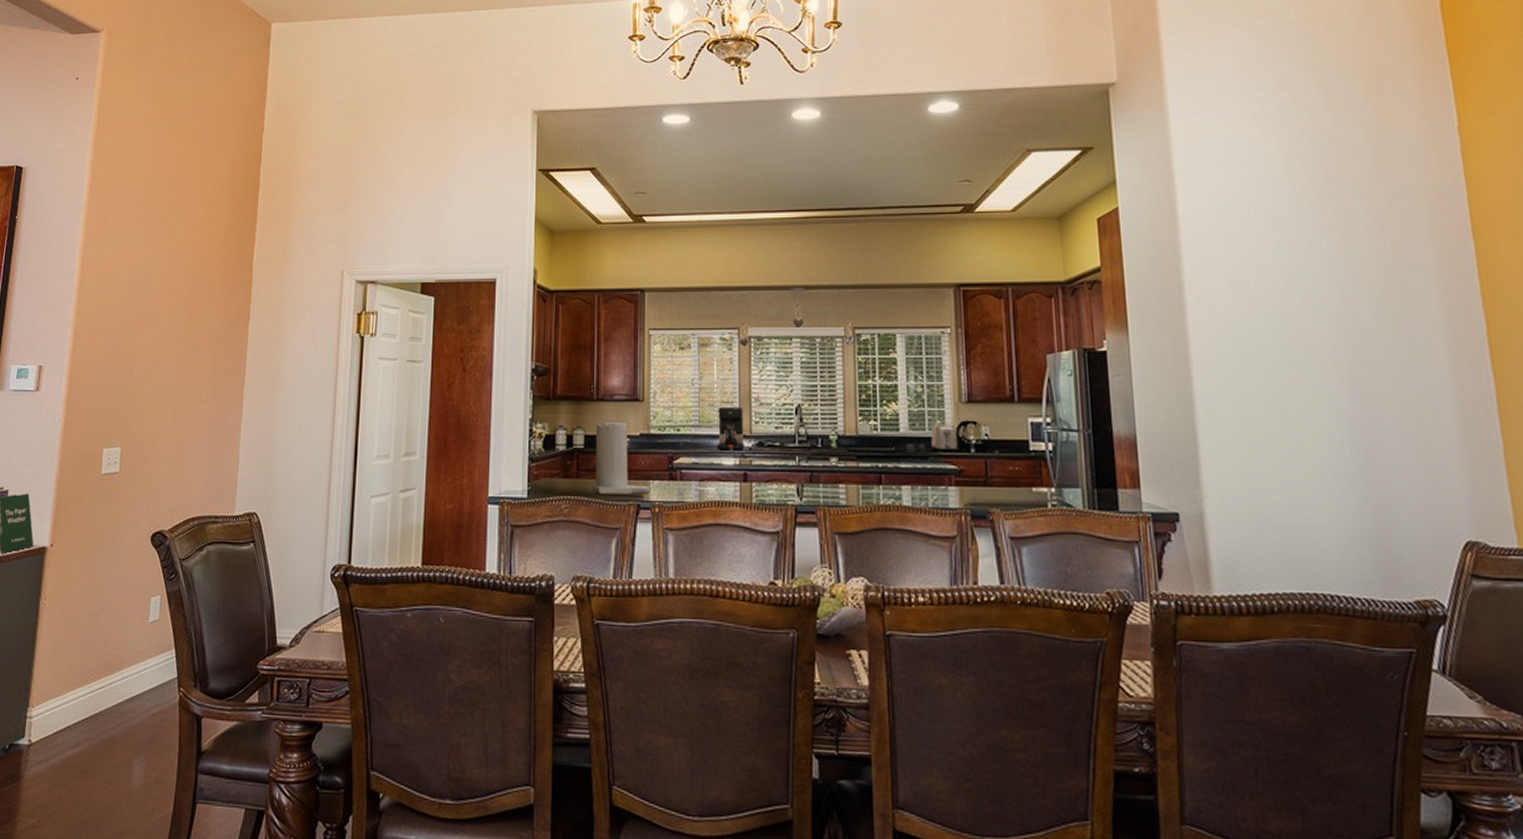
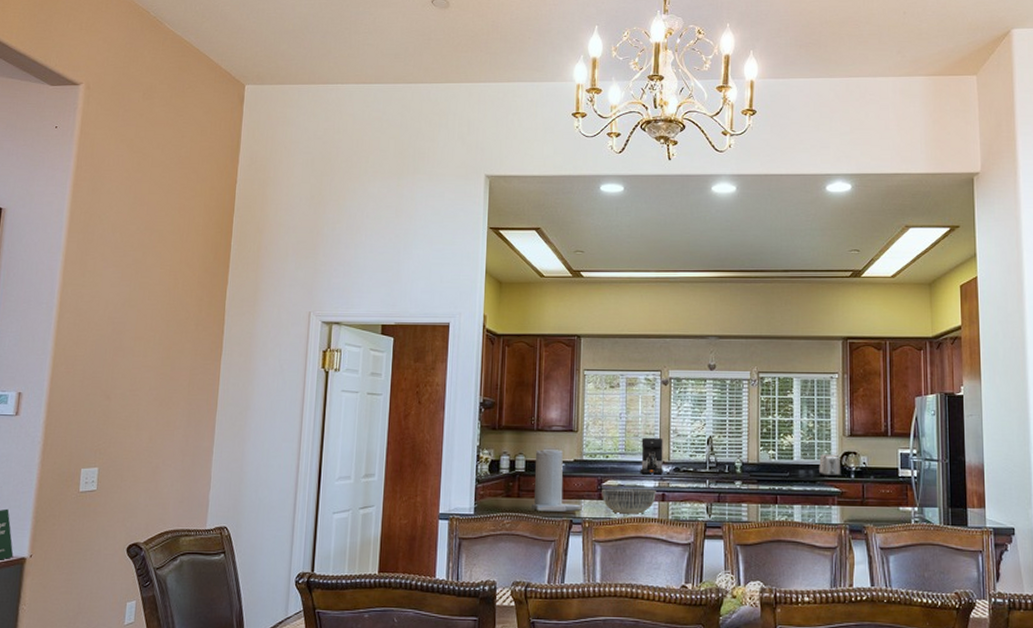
bowl: none [673,467,737,497] -> present [602,488,656,514]

